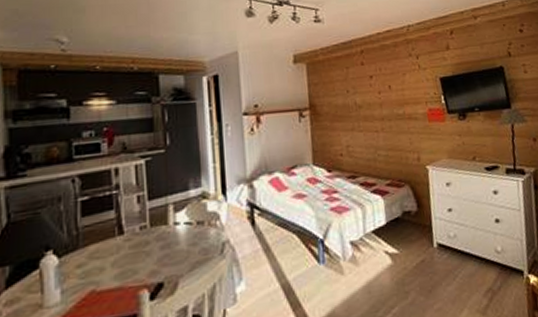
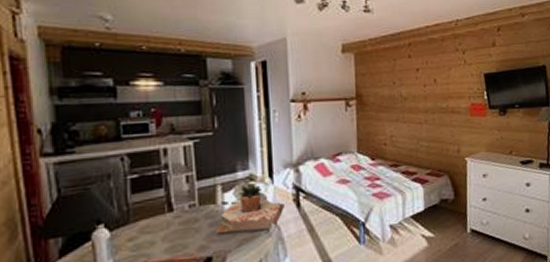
succulent plant: none [167,201,239,258] -> present [215,183,284,234]

